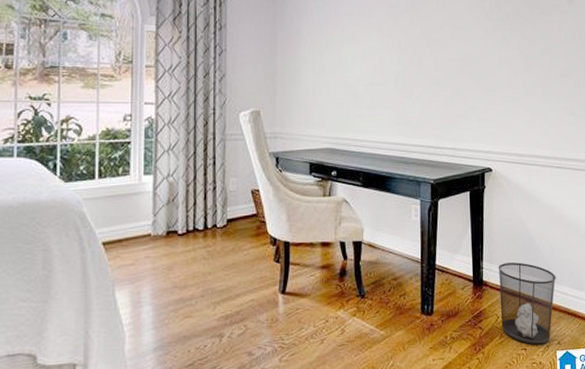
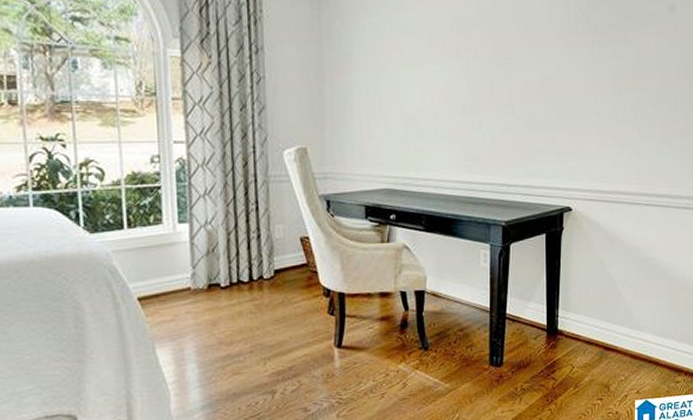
waste bin: present [498,262,556,345] -> none [575,309,638,395]

